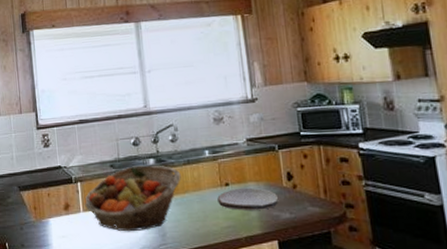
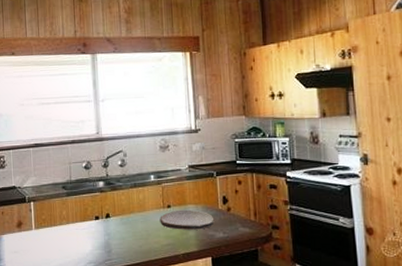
fruit basket: present [85,165,181,232] -> none [37,187,128,248]

